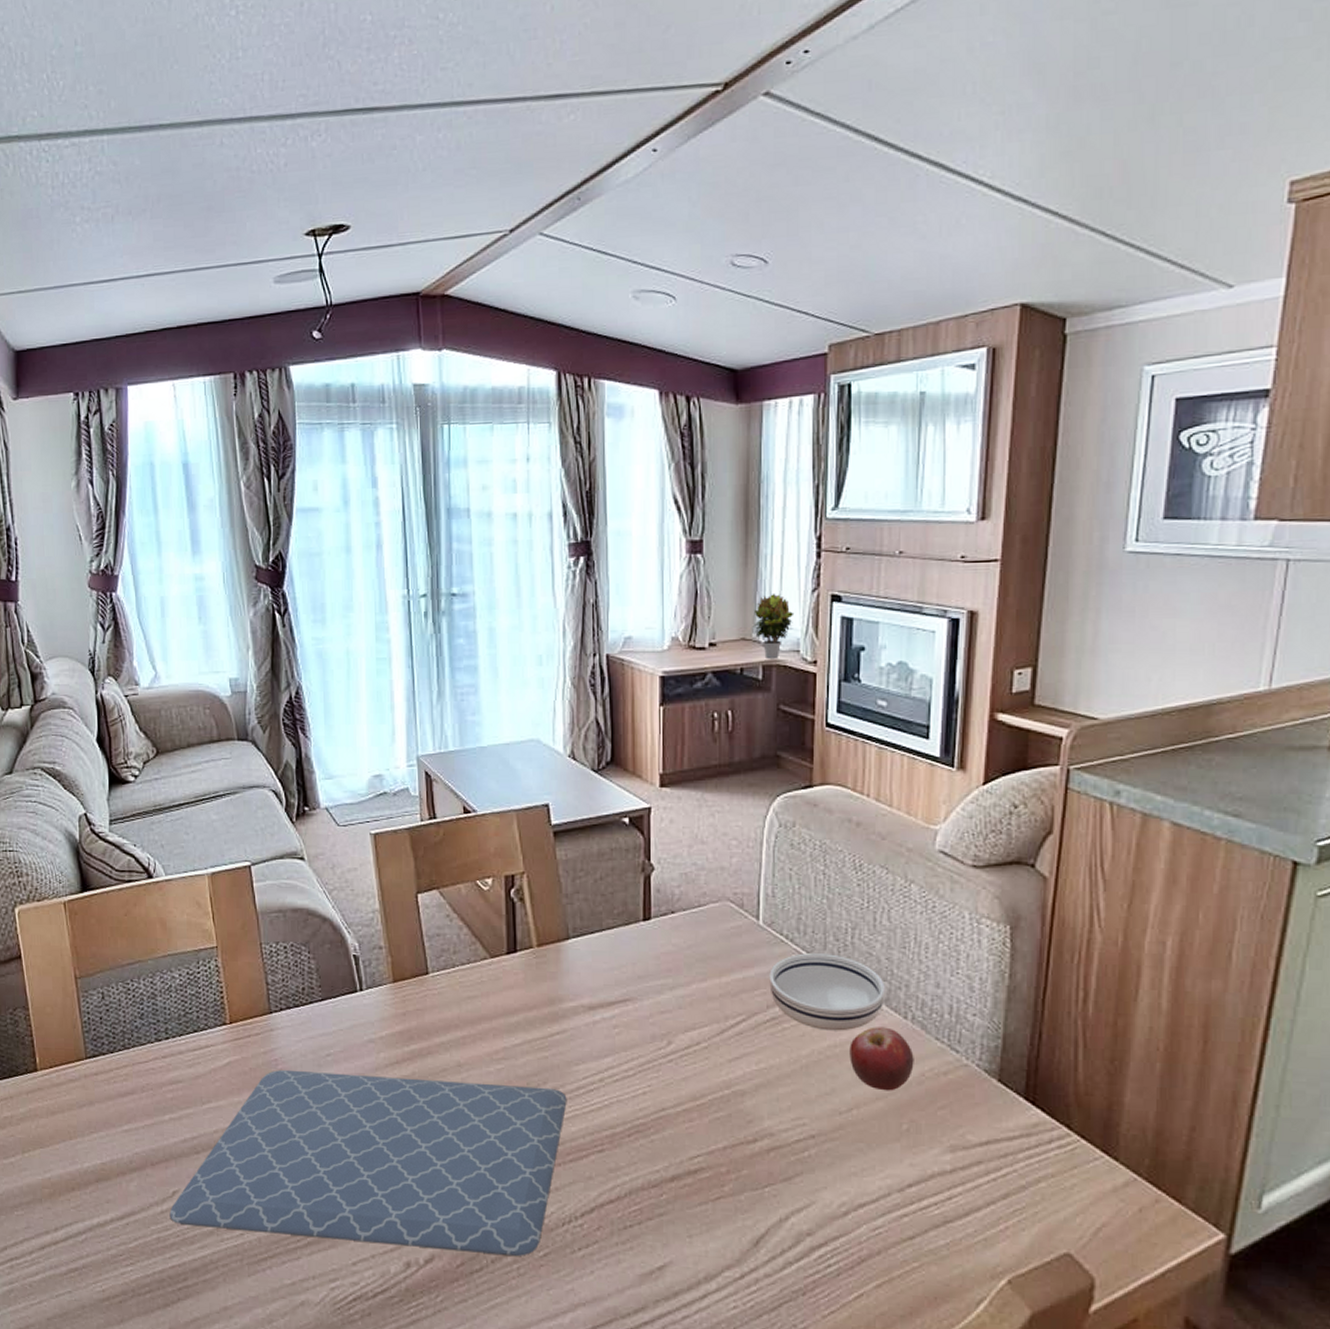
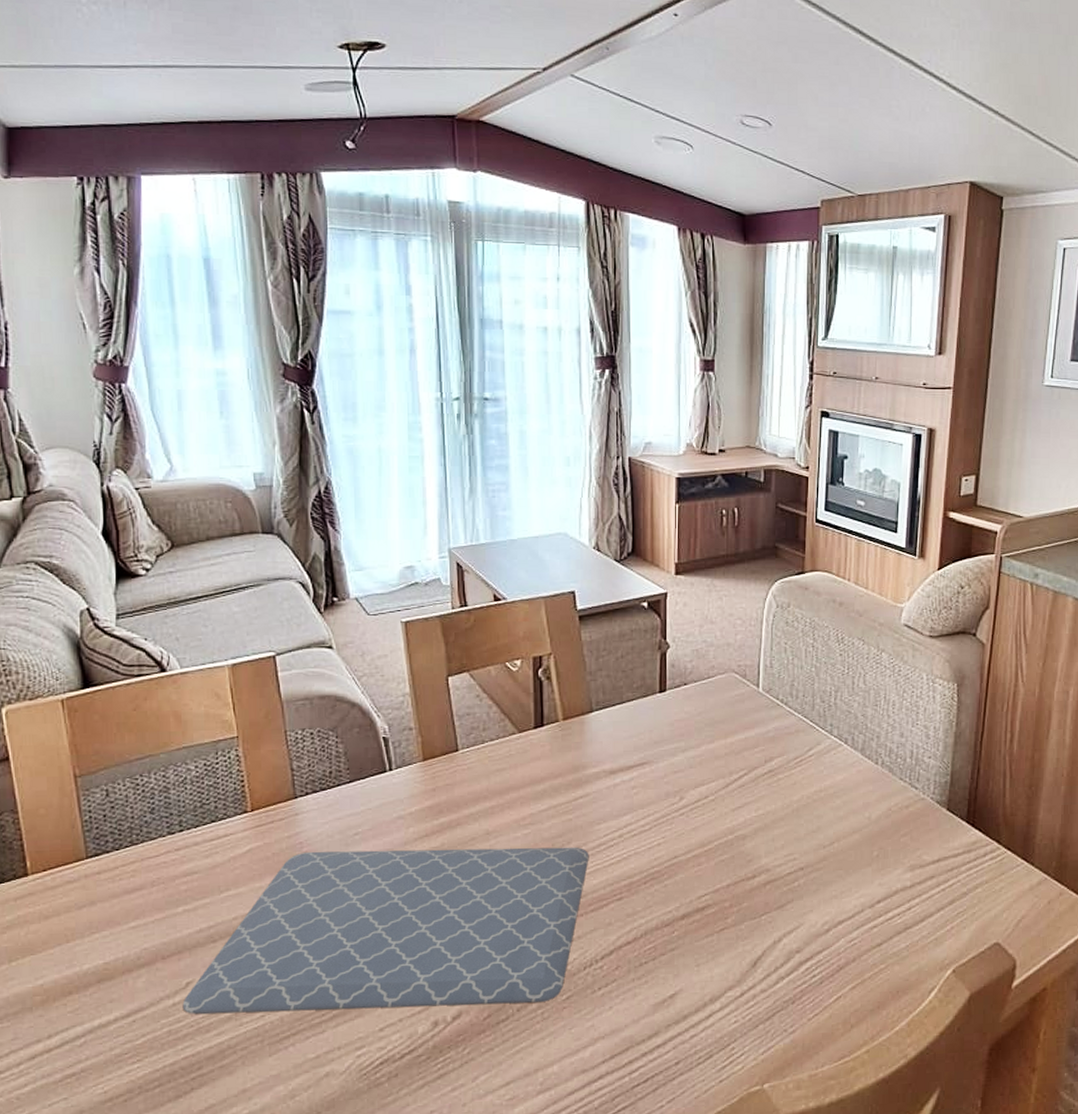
potted plant: present [752,592,795,660] -> none [756,408,791,465]
bowl: present [769,953,886,1031] -> none [767,714,862,778]
fruit: present [850,1027,914,1091] -> none [832,772,883,825]

